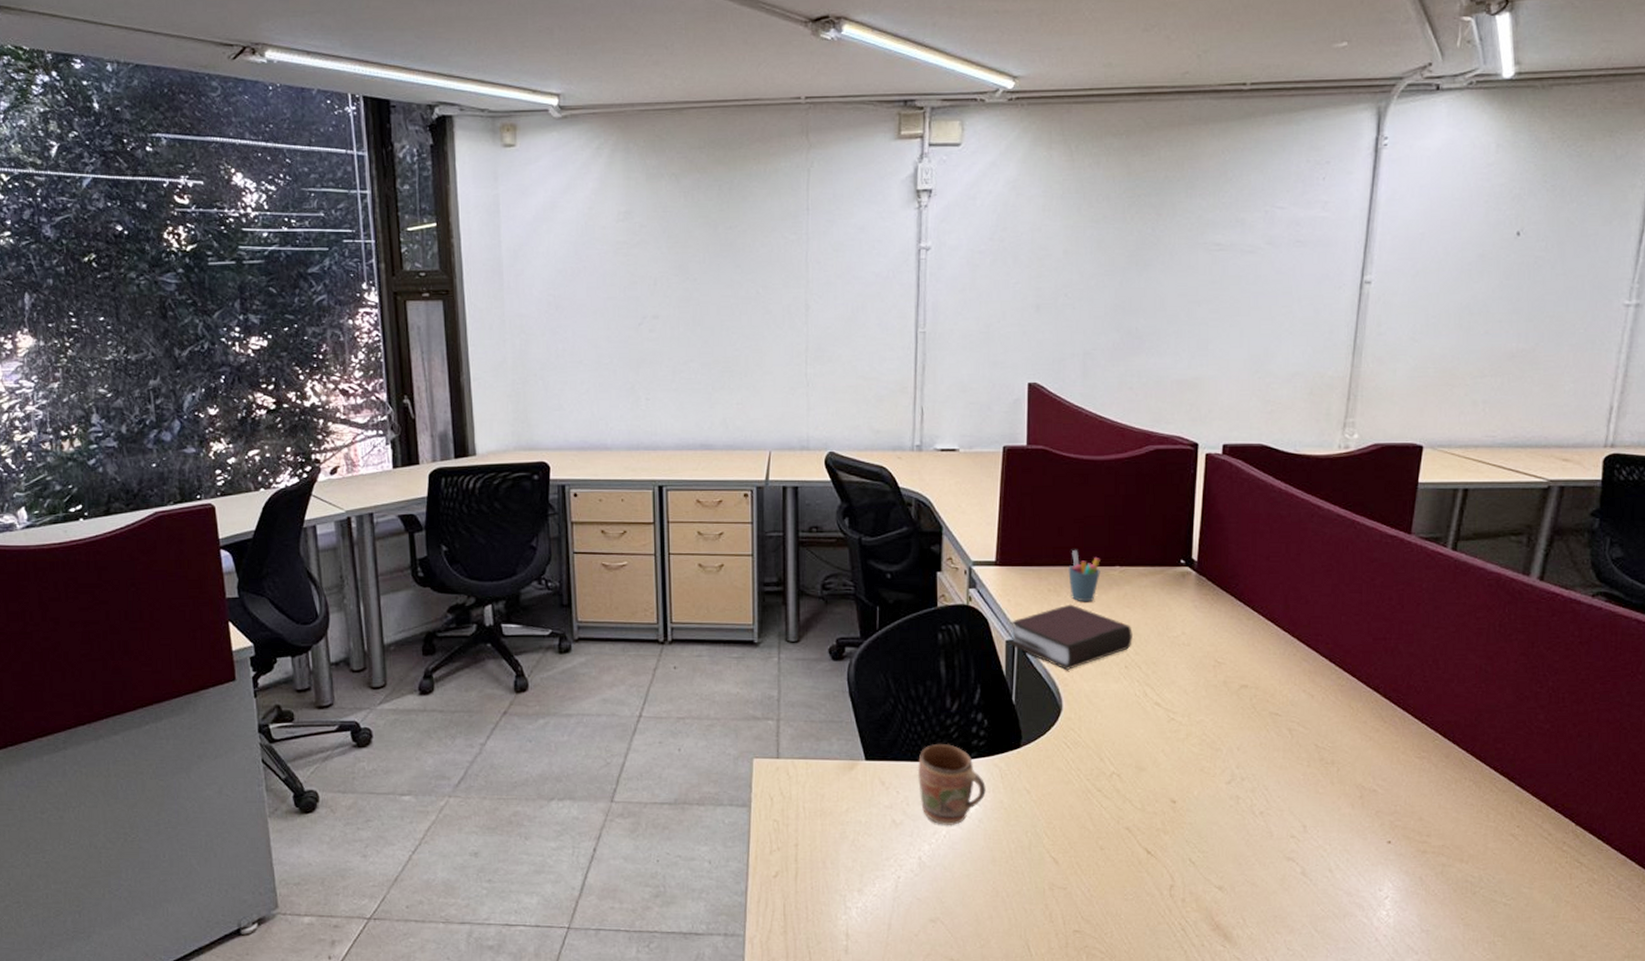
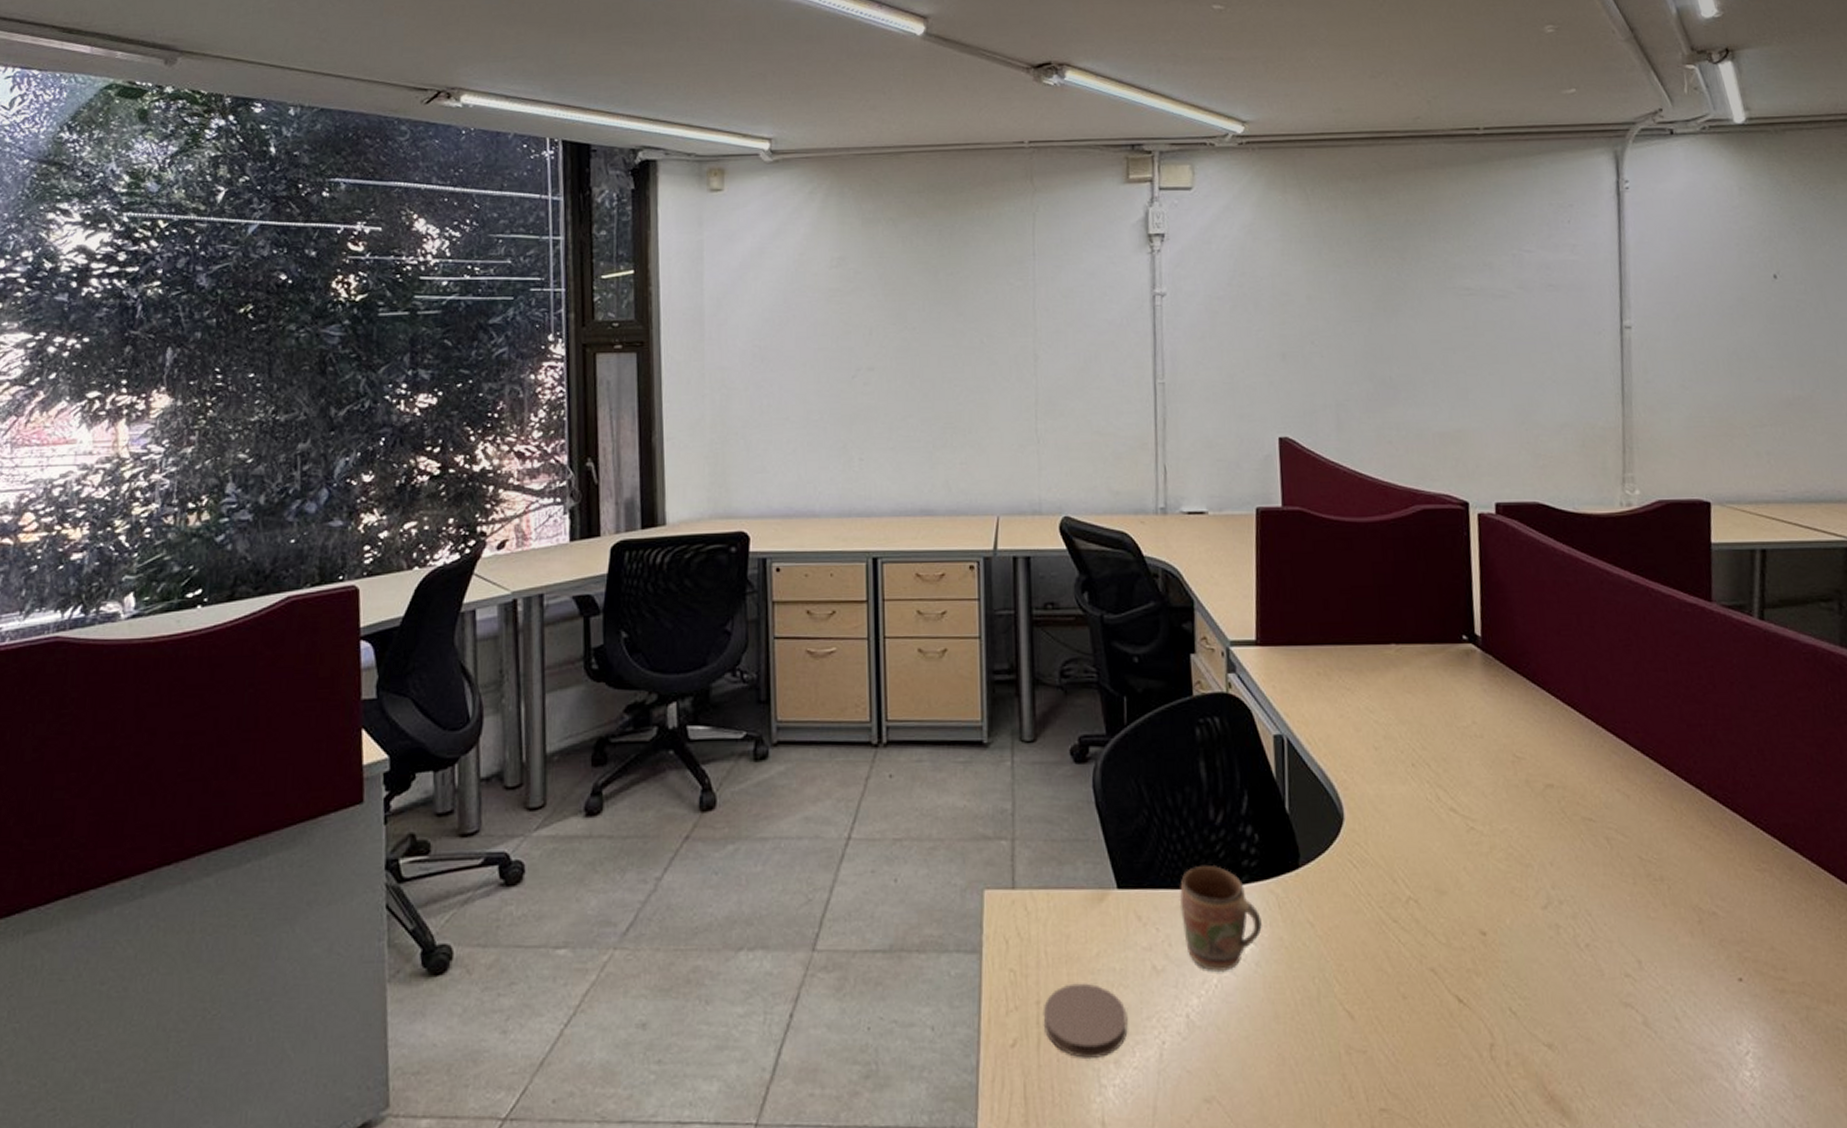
coaster: none [800,831,870,888] -> present [1043,983,1128,1060]
bible: present [1008,604,1133,670] -> none [1276,689,1418,770]
pen holder: present [1068,549,1100,602] -> none [1338,625,1375,688]

